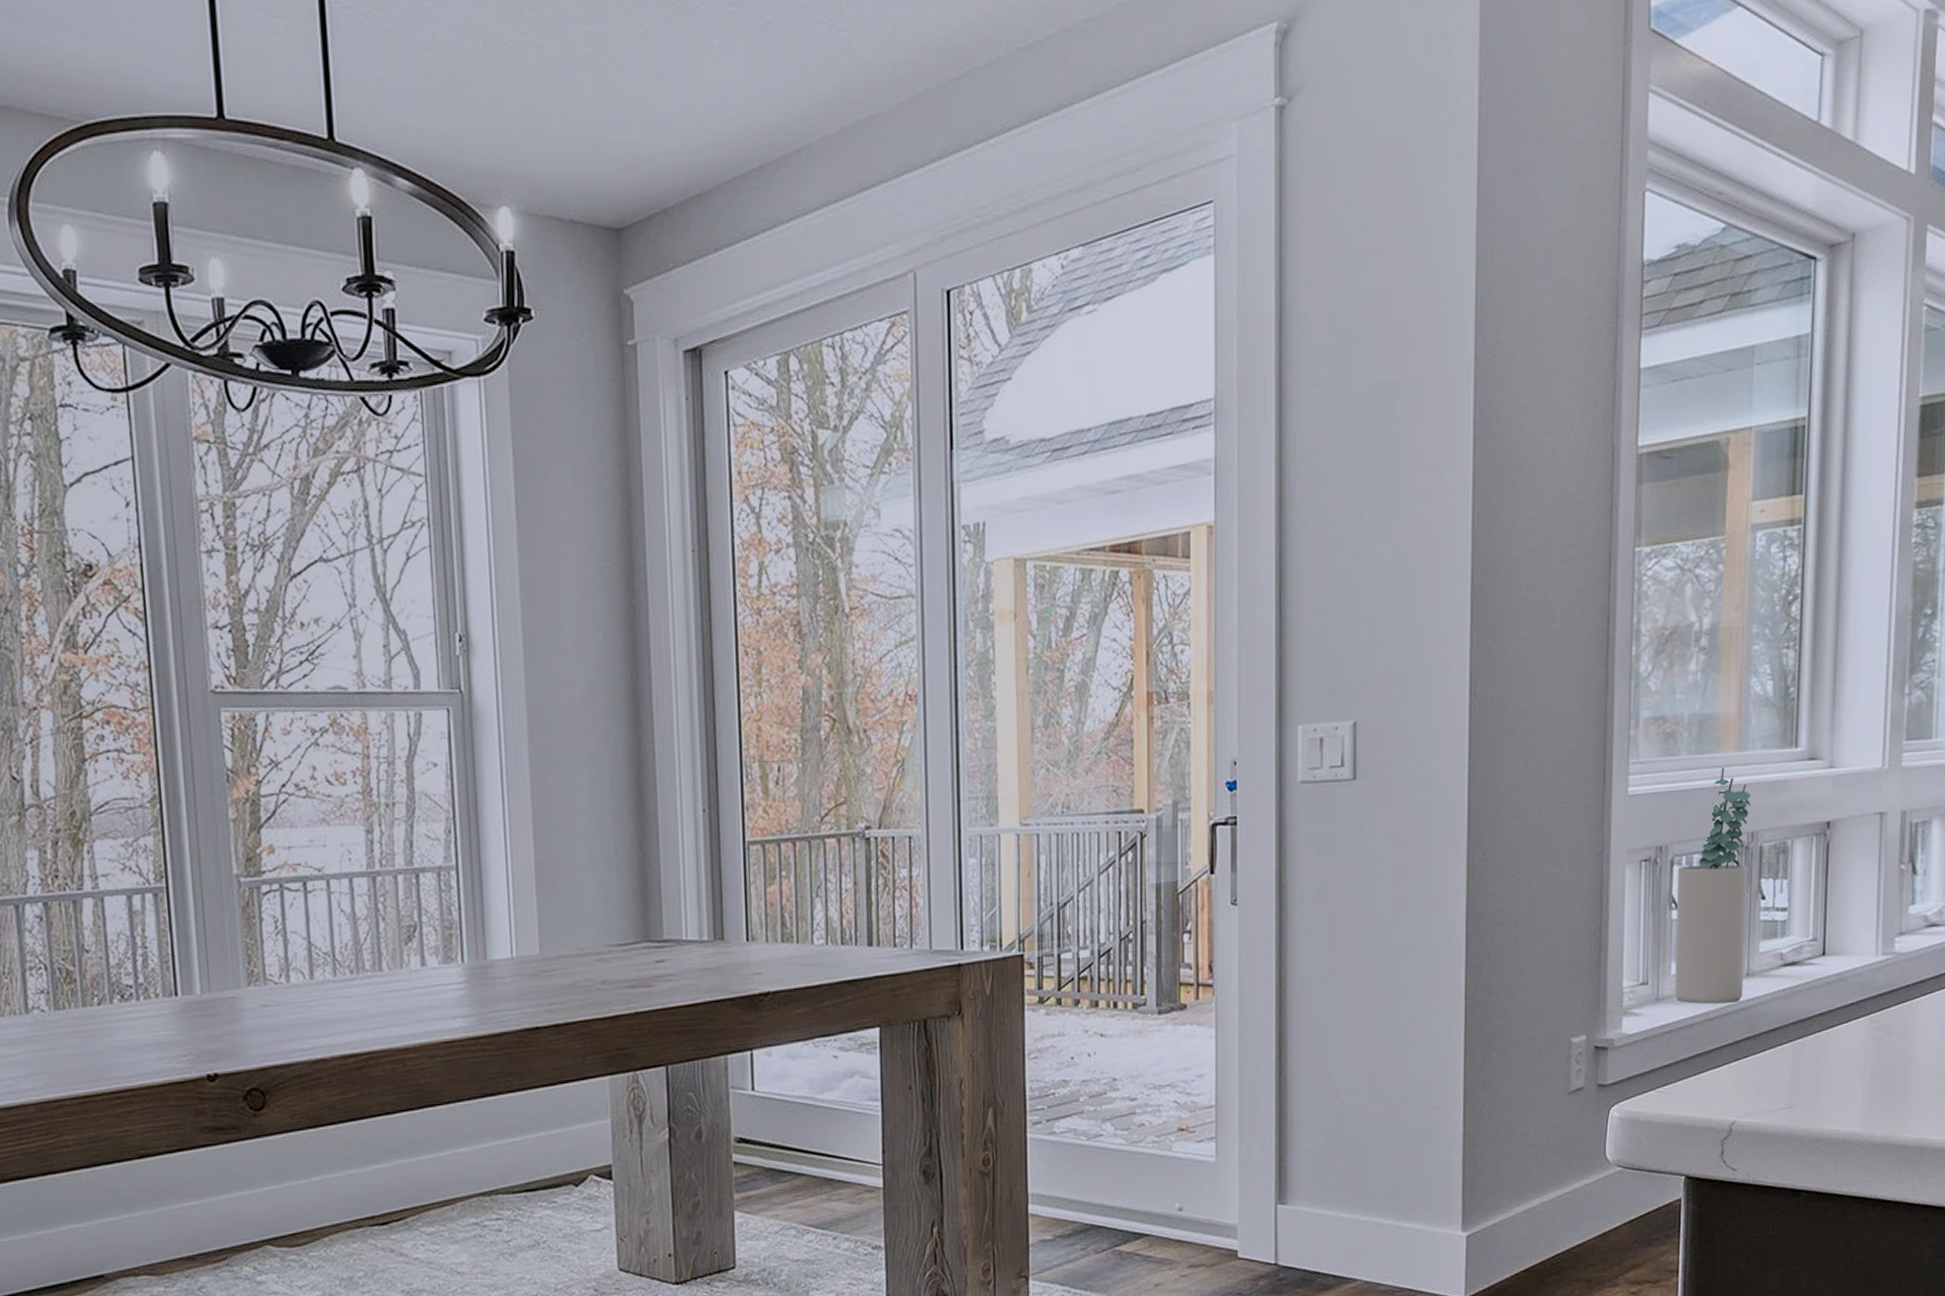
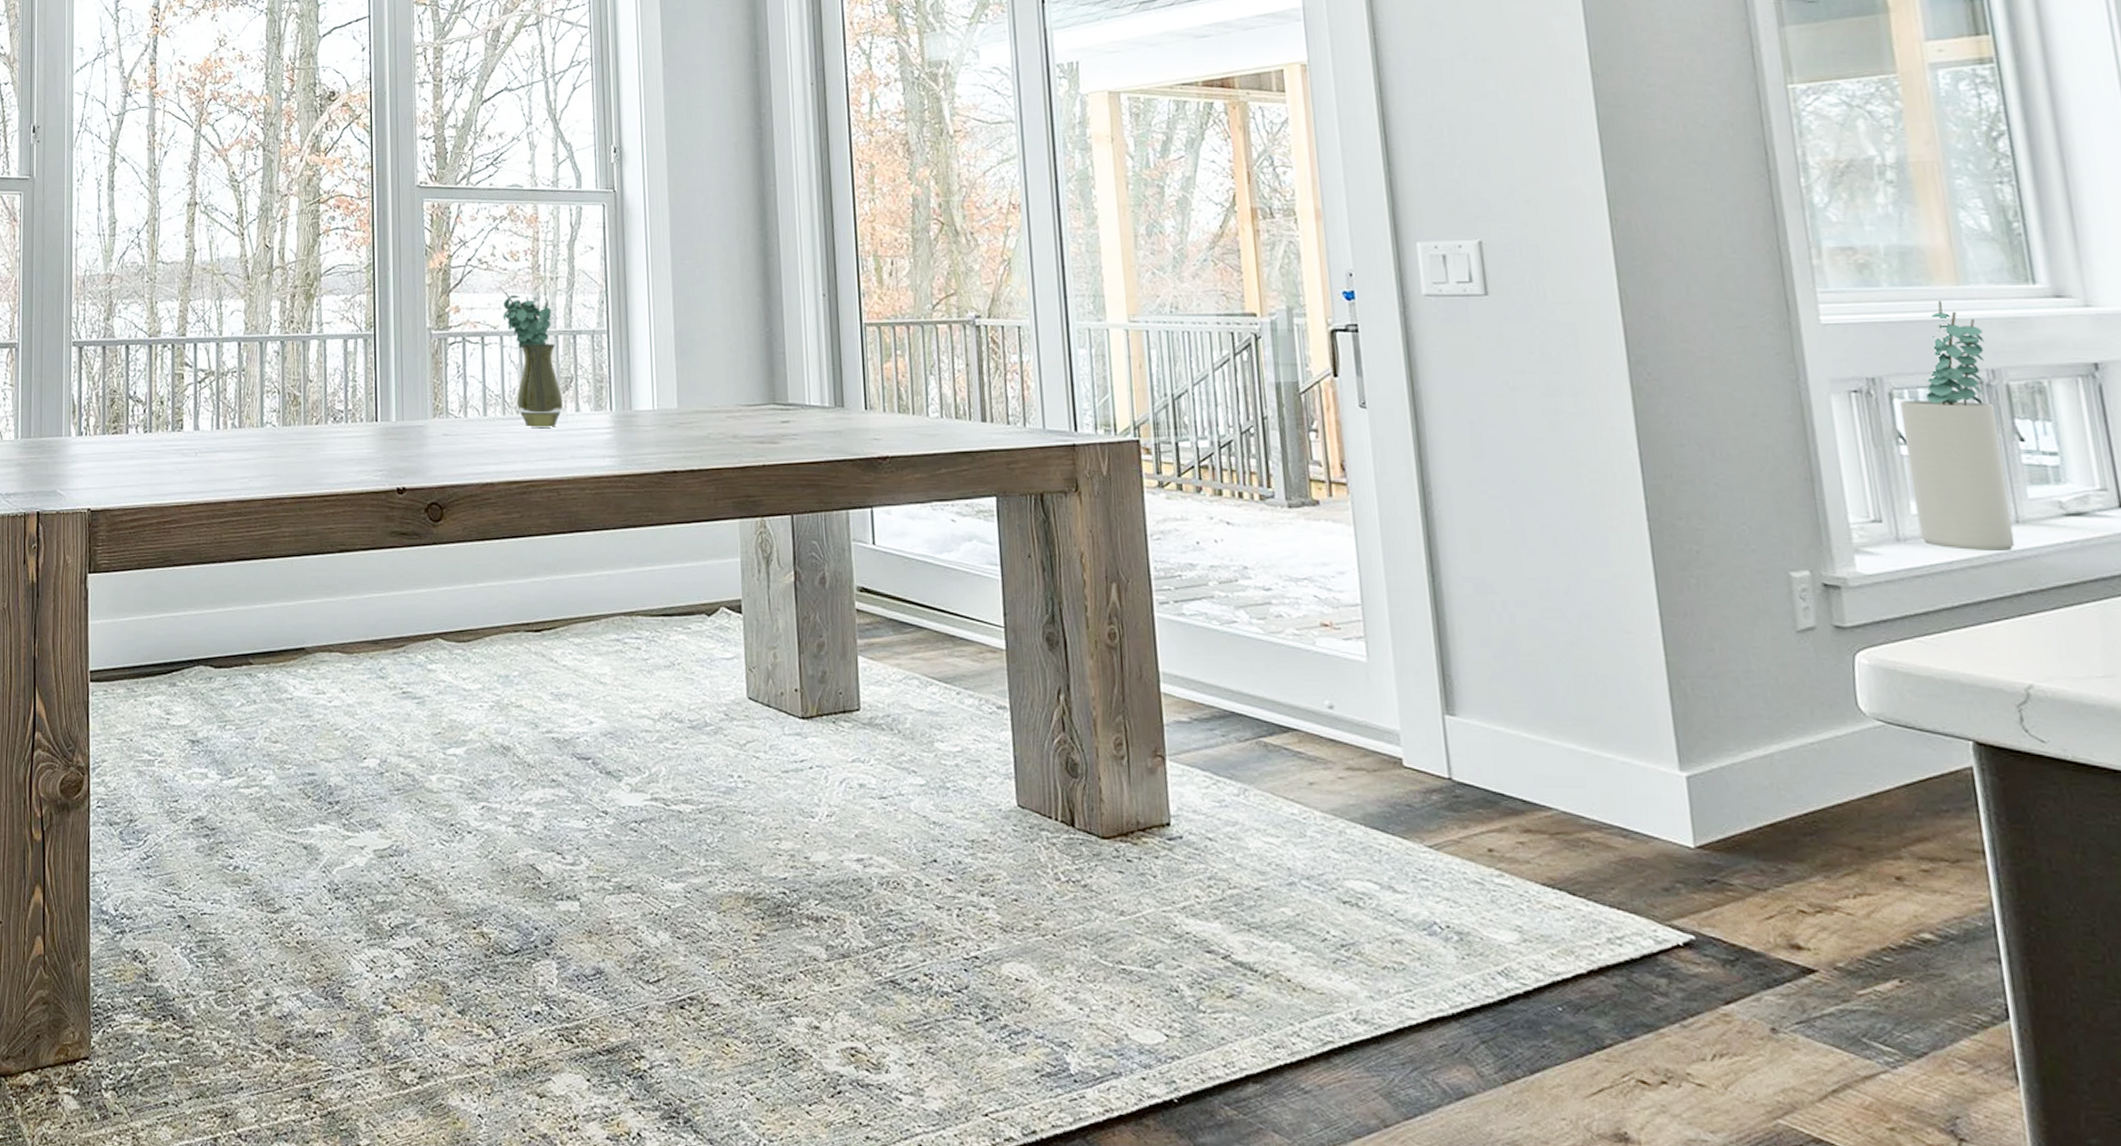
vase: none [328,825,406,989] -> present [503,292,563,427]

